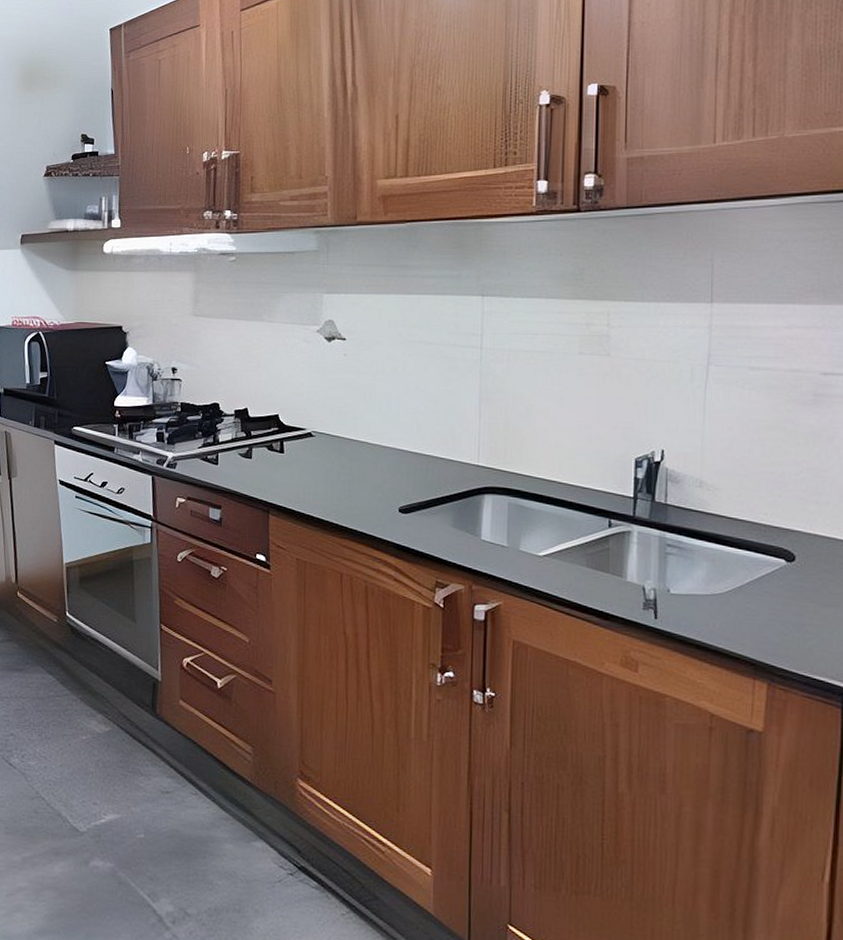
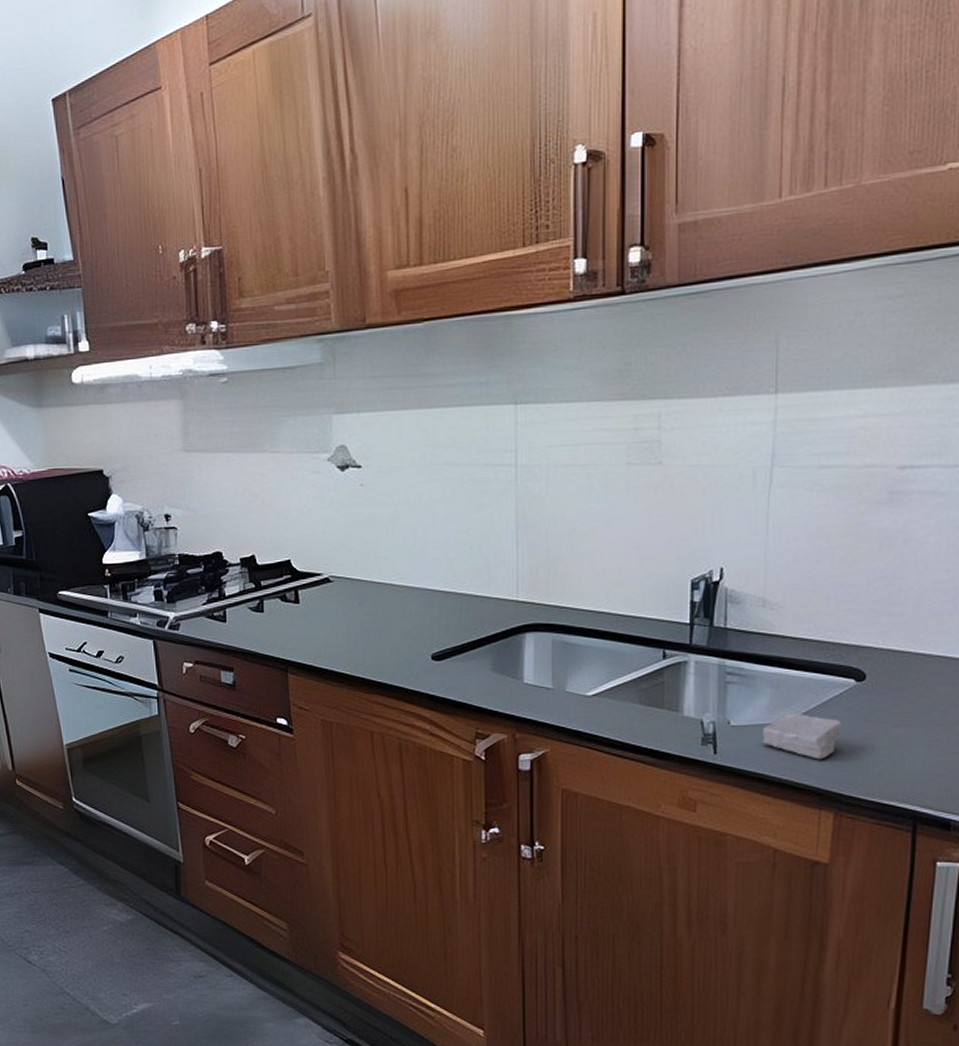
soap bar: none [700,586,774,632] -> present [763,713,842,760]

